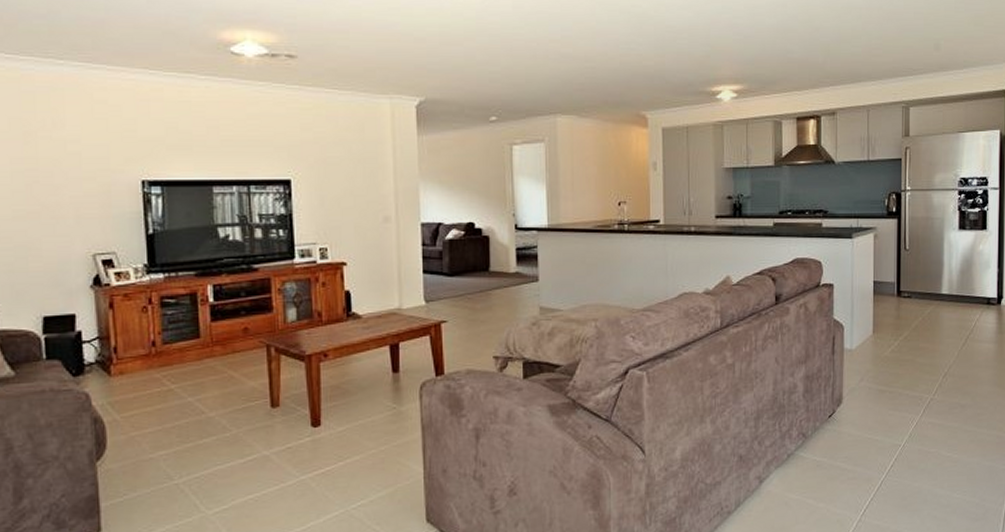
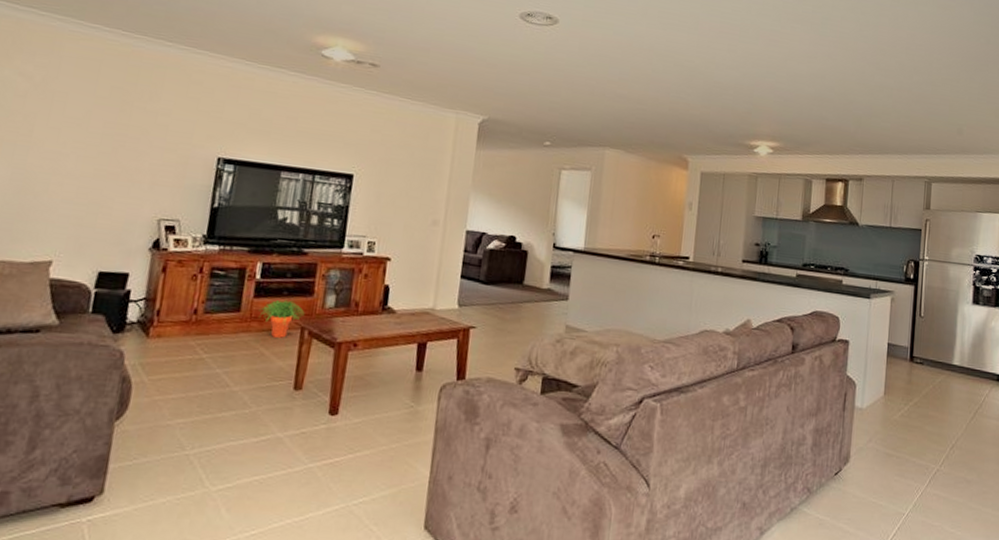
potted plant: none [219,319,268,359] -> present [259,300,305,338]

